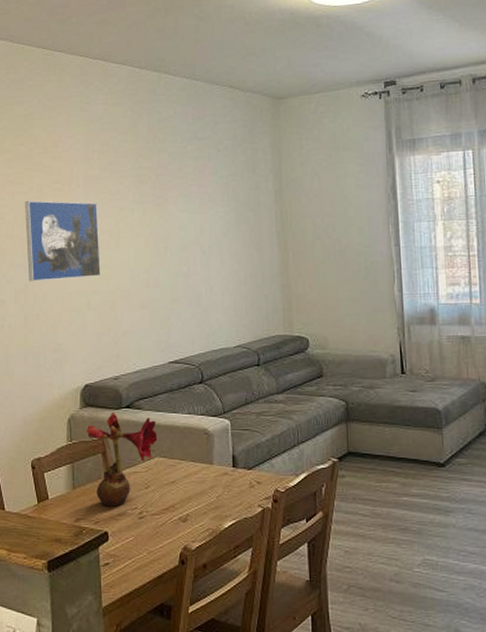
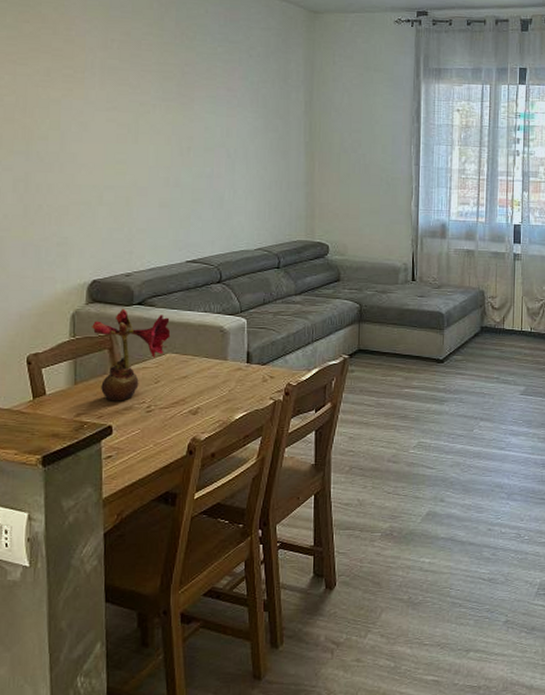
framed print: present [25,200,101,282] -> none [28,84,116,172]

